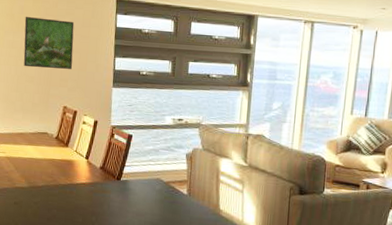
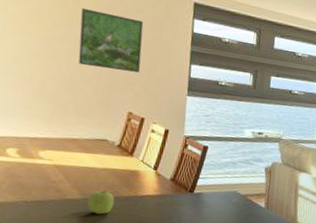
fruit: none [32,178,54,201] -> present [87,189,115,215]

